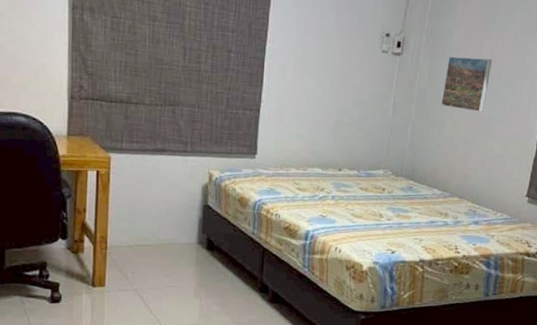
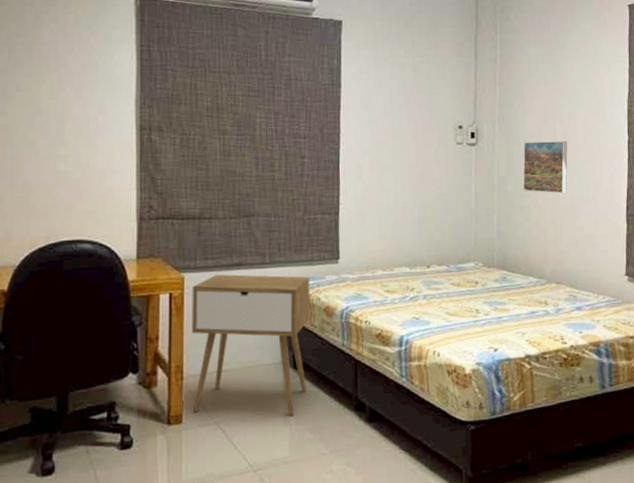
nightstand: none [114,158,228,291] -> present [192,274,310,417]

